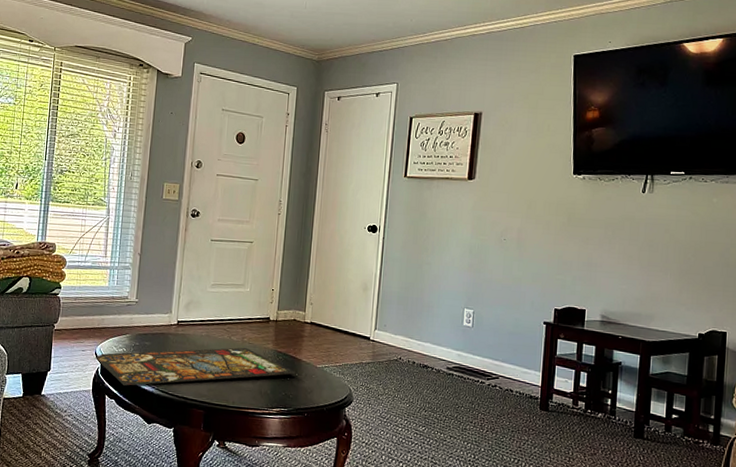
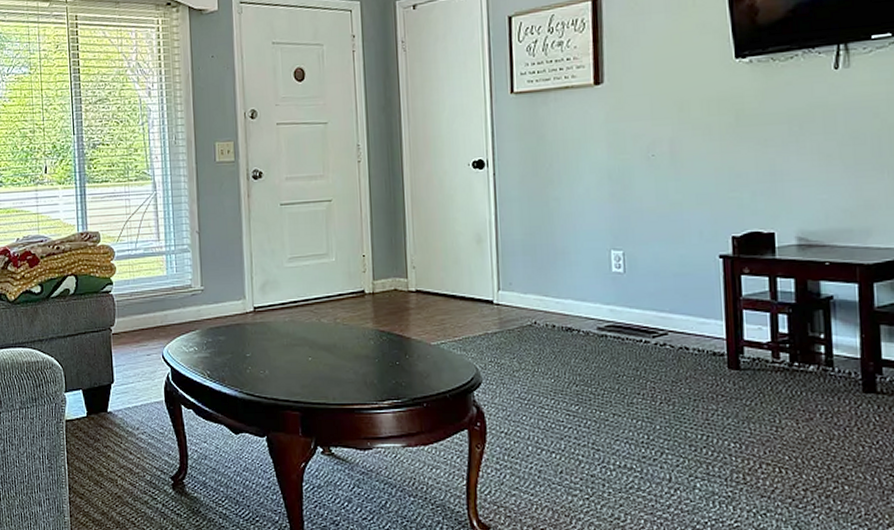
stained glass panel: present [95,347,298,386] -> none [162,330,408,391]

